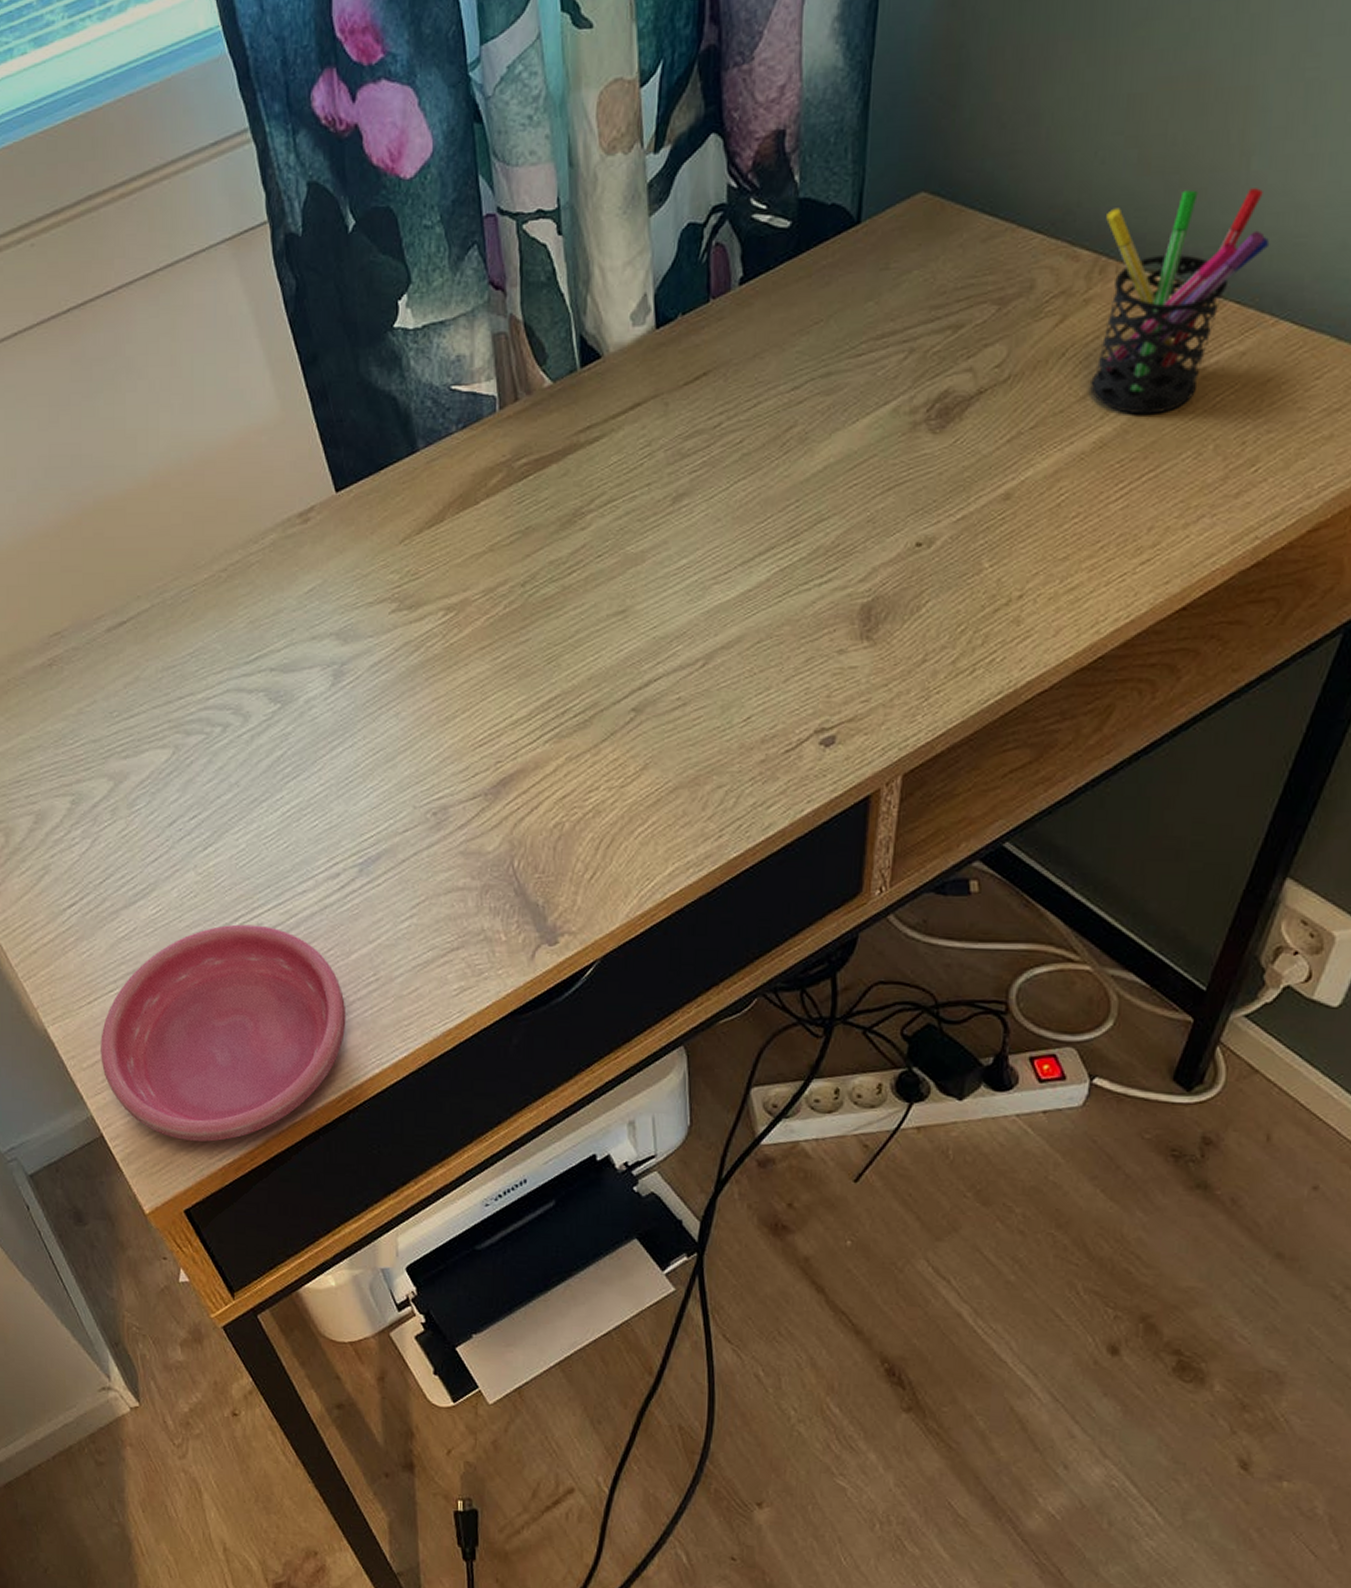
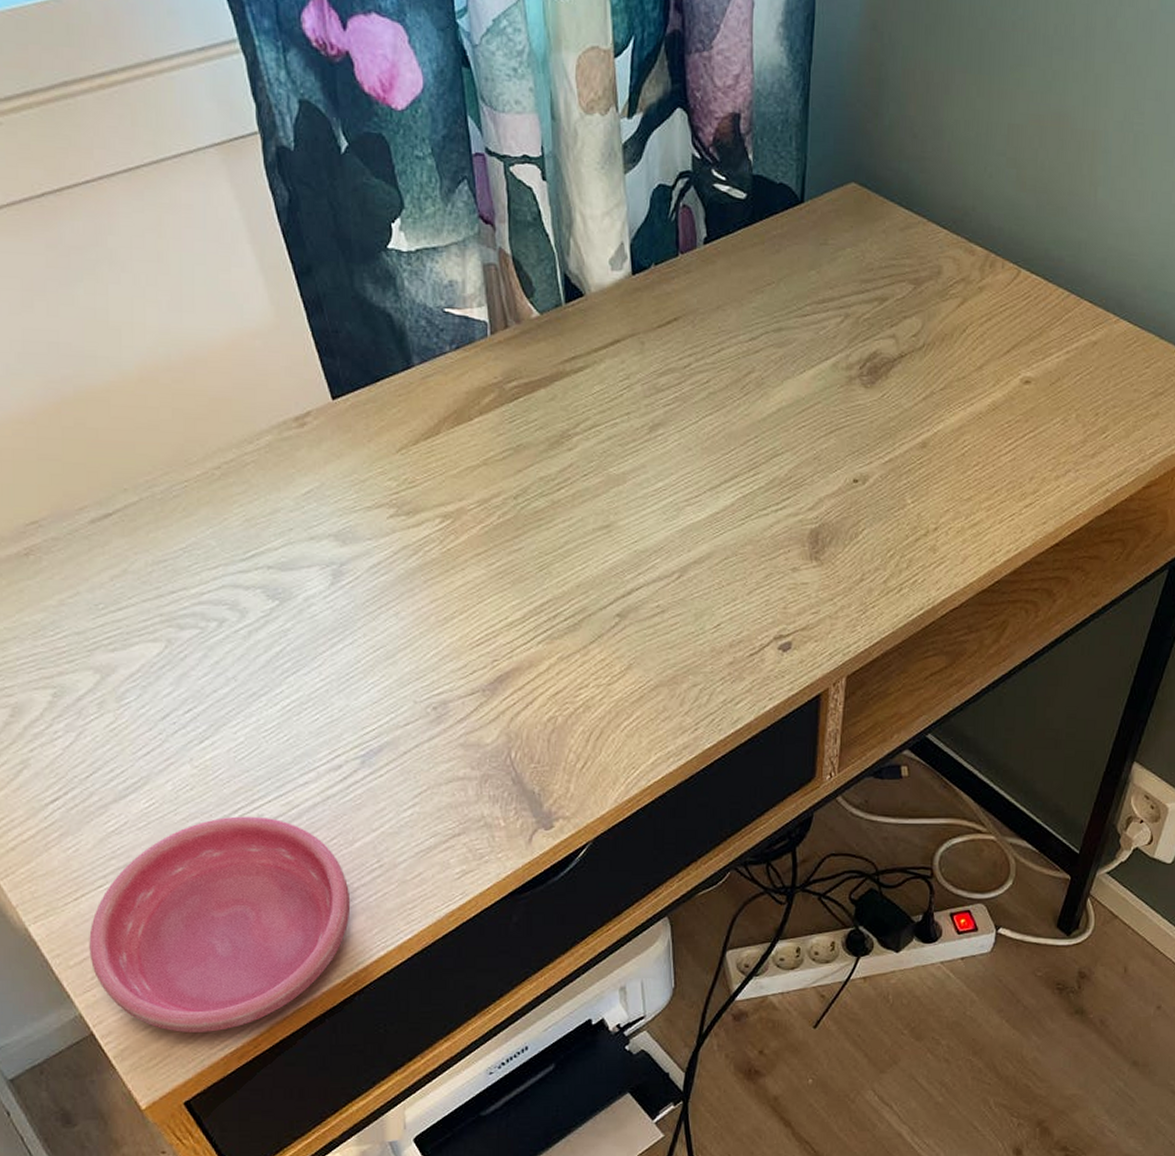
pen holder: present [1090,188,1270,415] -> none [985,207,1112,386]

